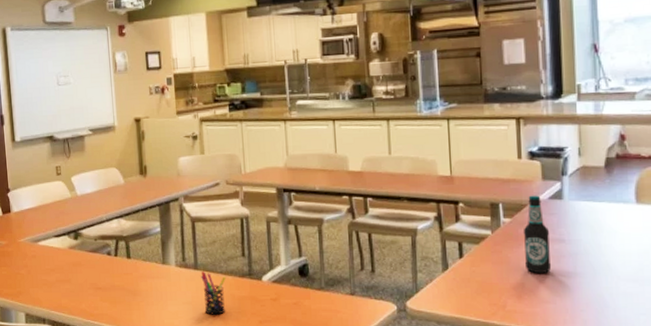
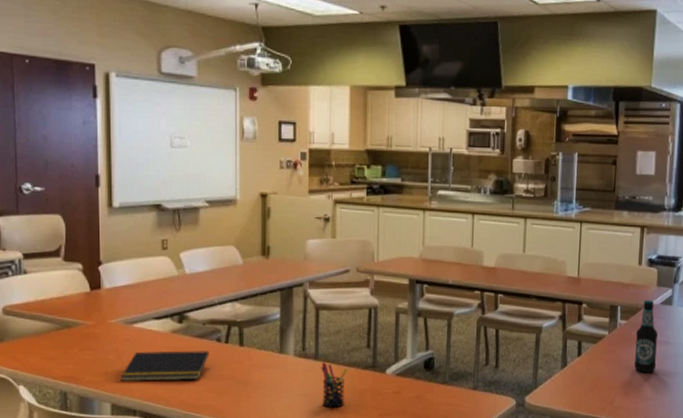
notepad: none [31,264,102,293] -> present [120,351,210,381]

